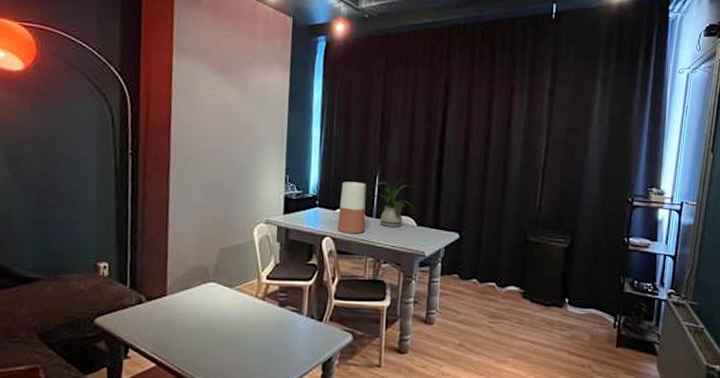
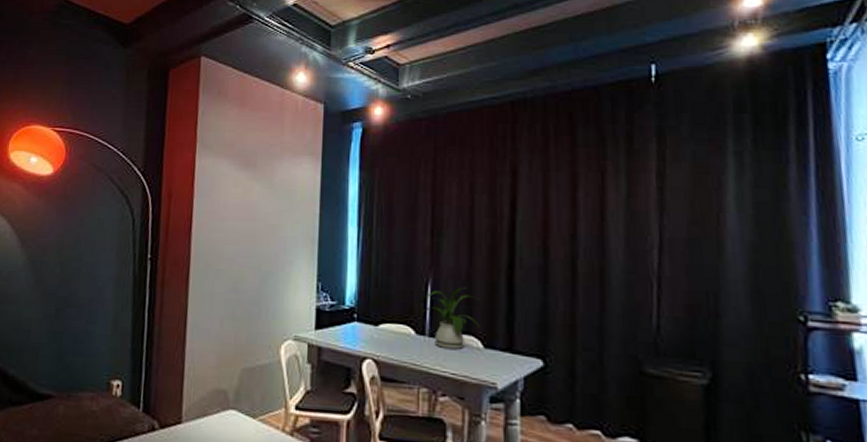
vase: present [338,181,366,235] -> none [381,290,416,357]

